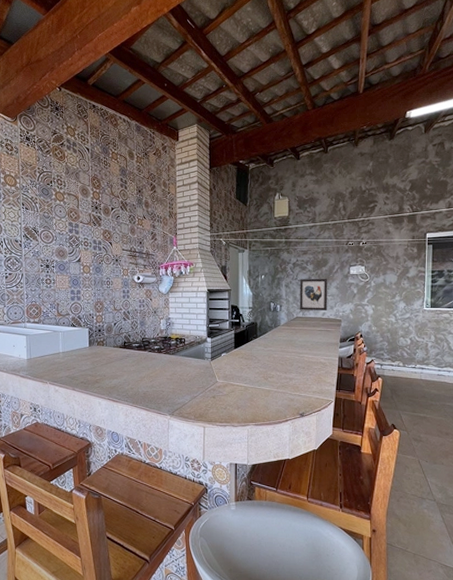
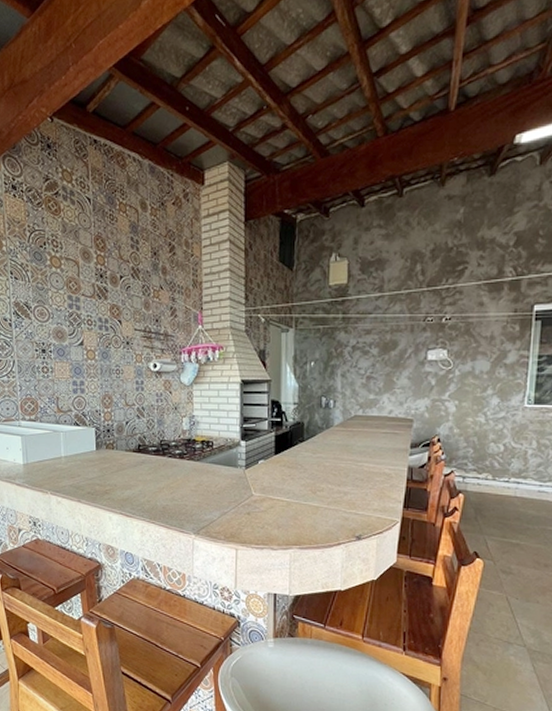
wall art: present [300,278,328,310] -> none [359,365,398,407]

